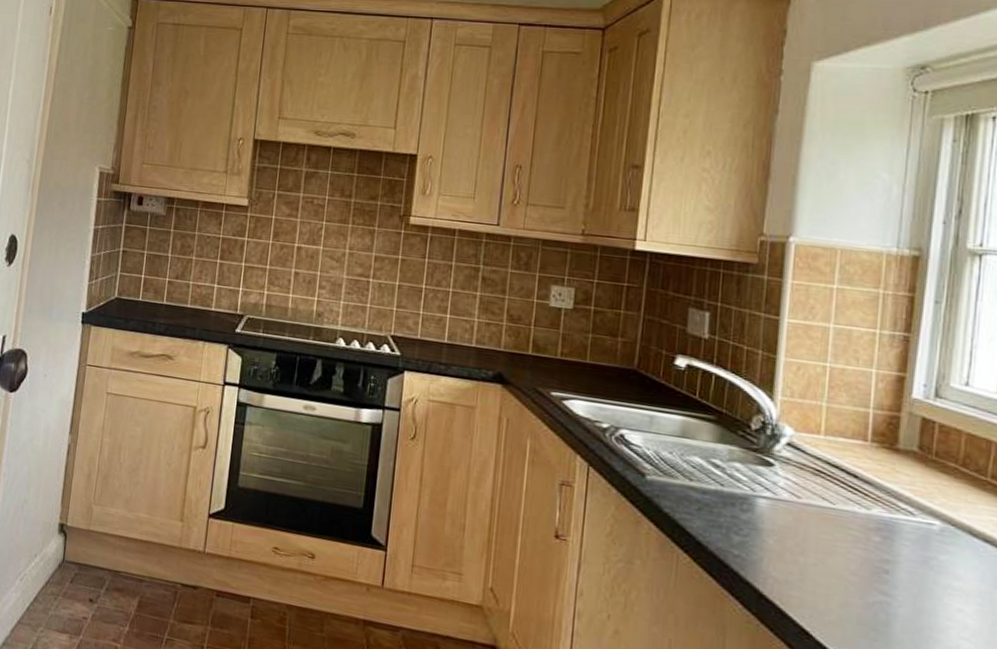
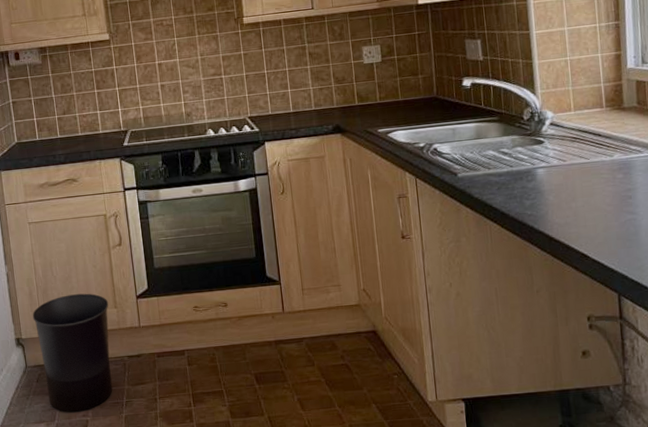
waste bin: none [79,488,175,635] -> present [32,293,113,412]

